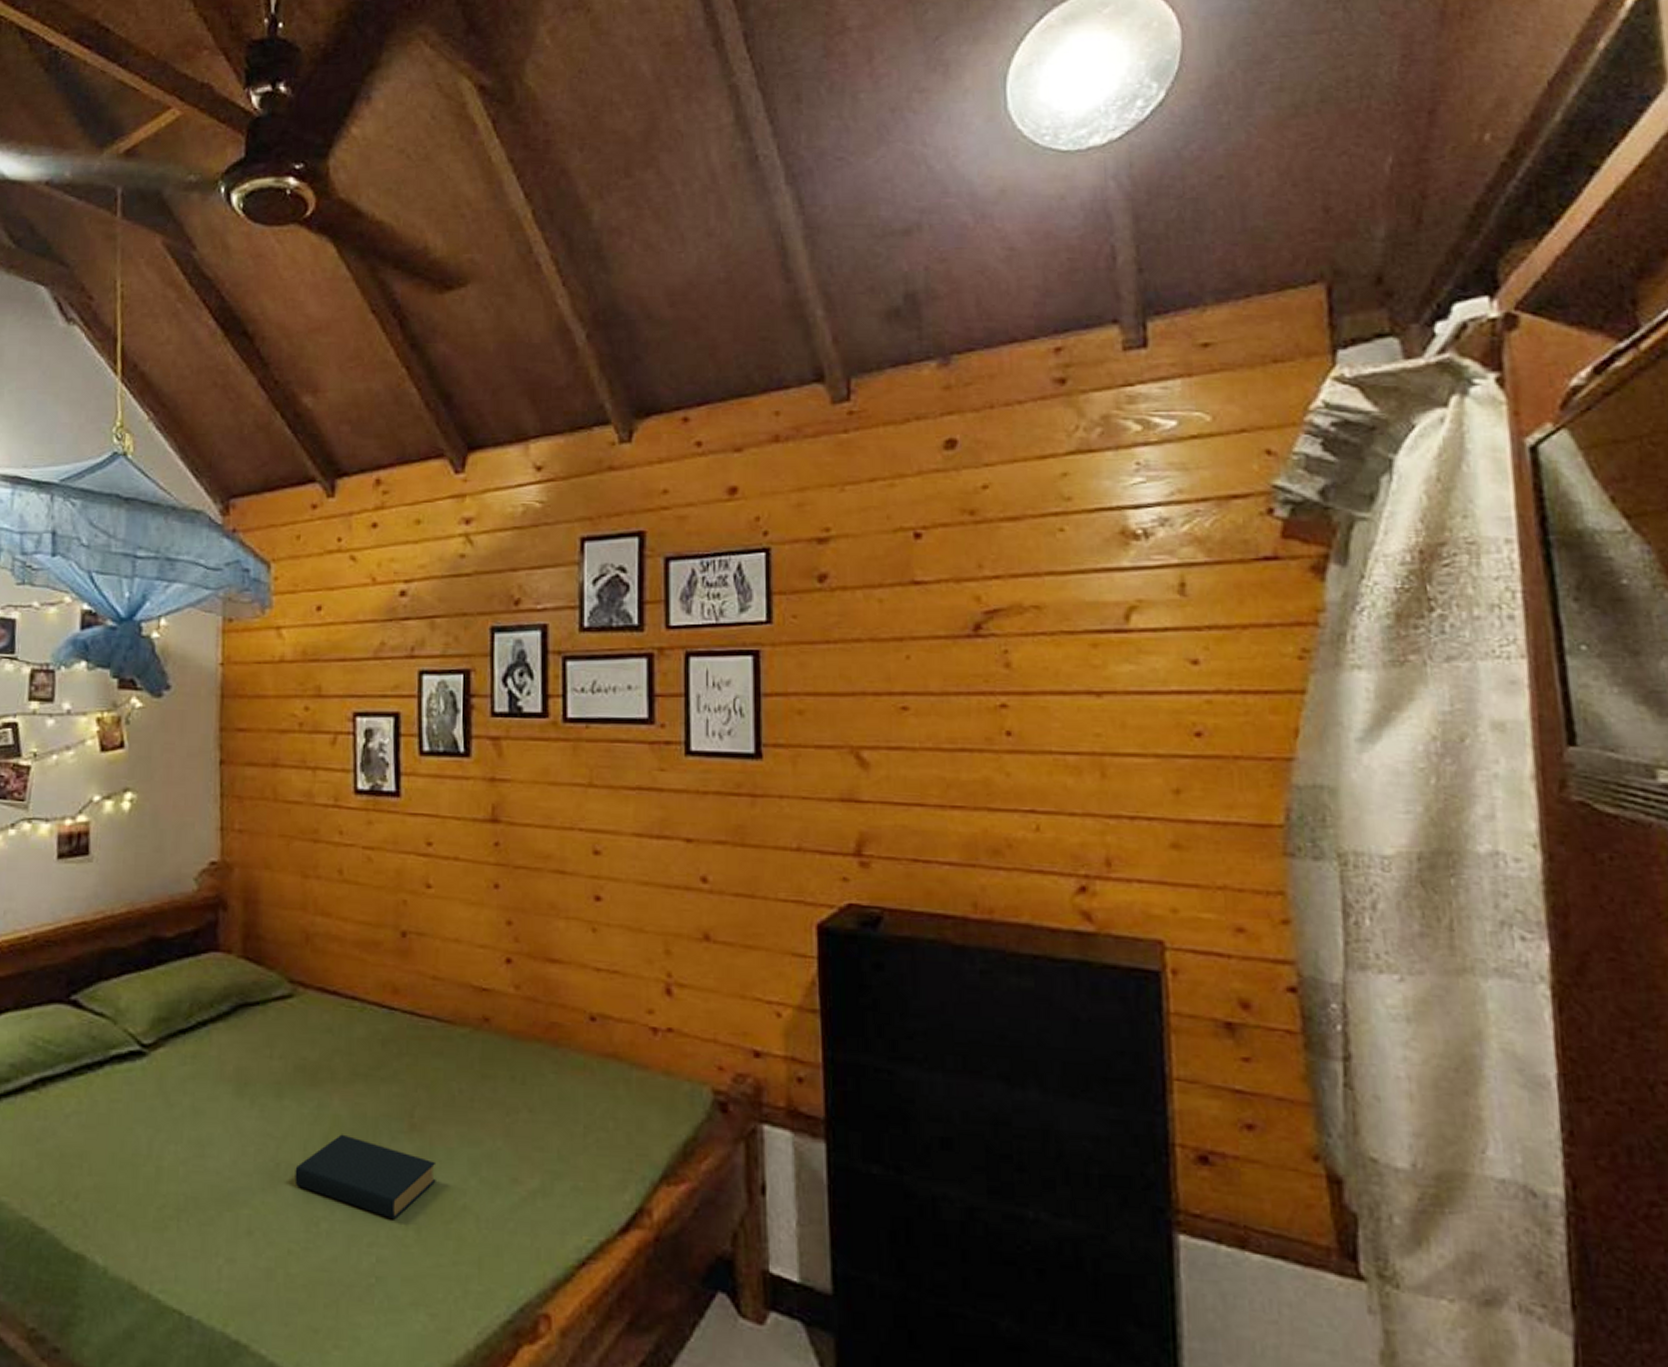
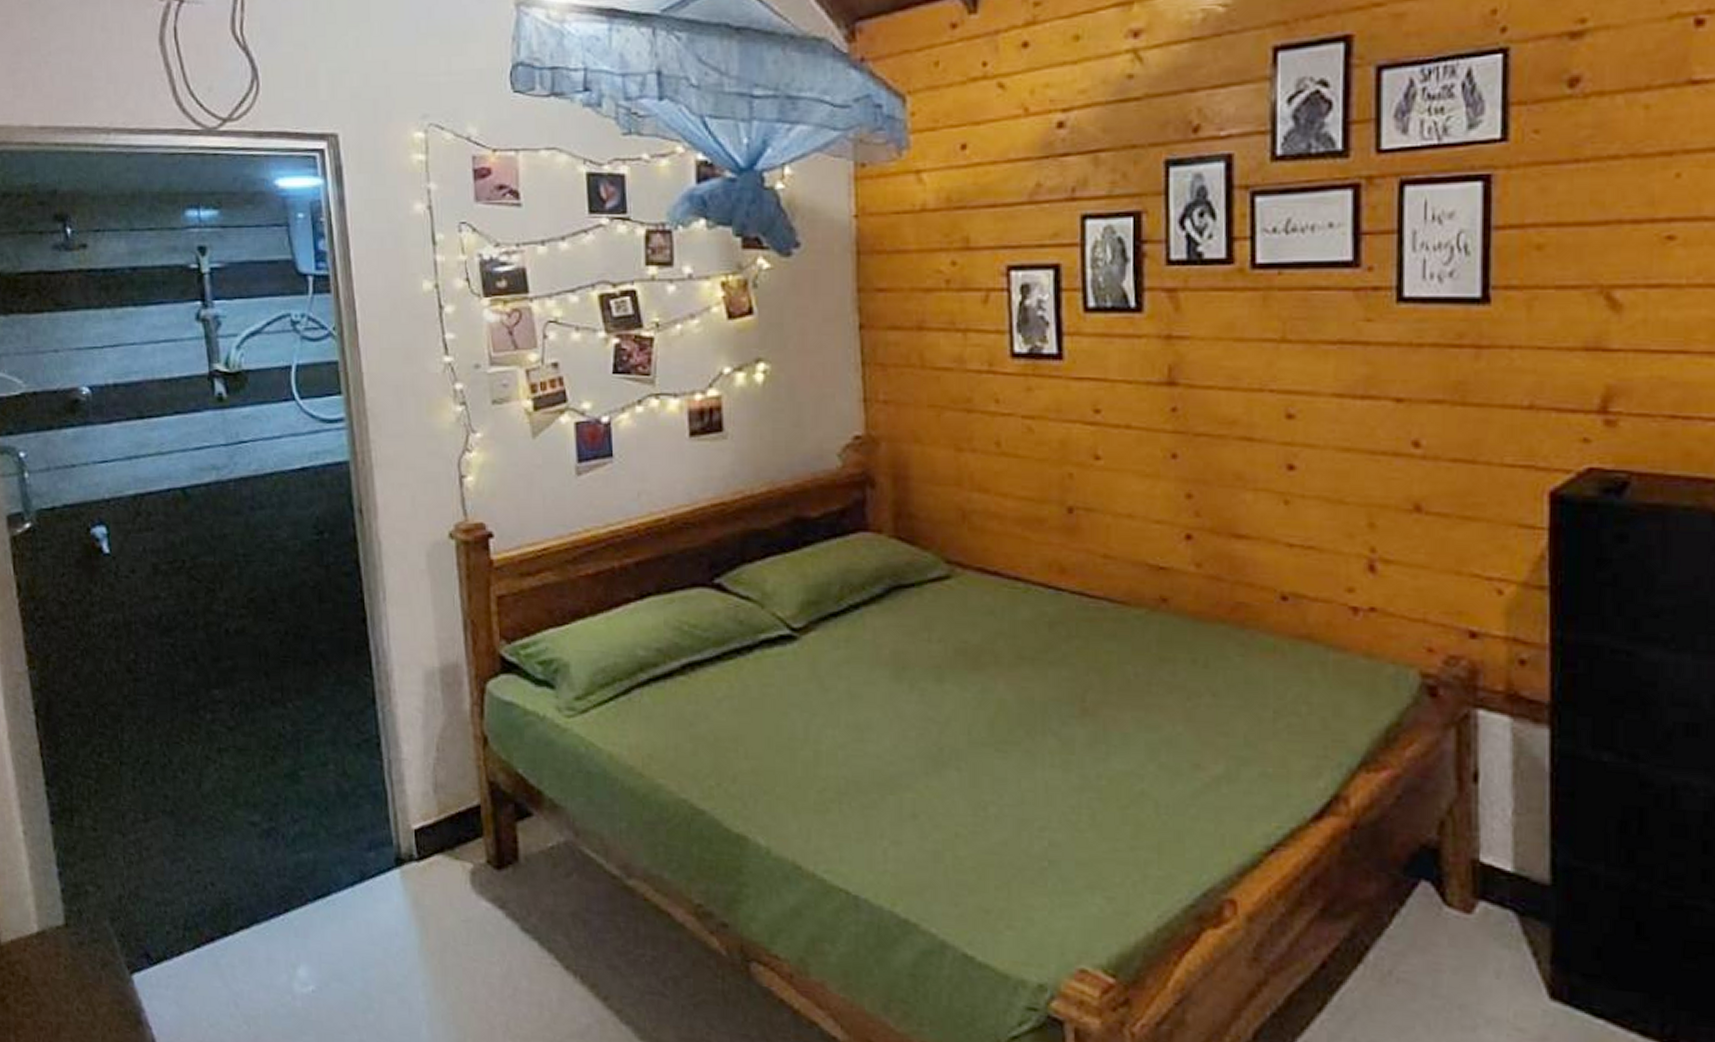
hardback book: present [295,1134,437,1220] -> none [959,718,1111,805]

